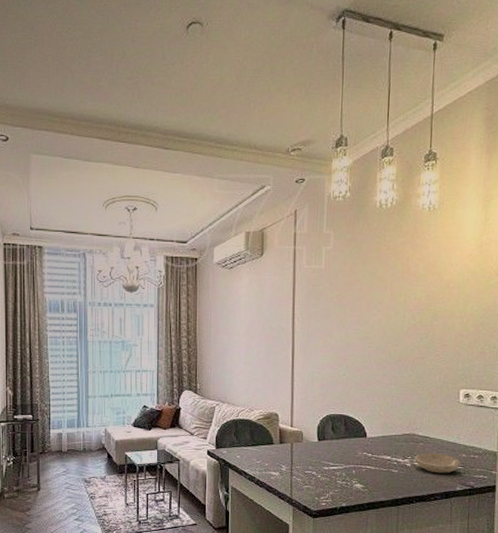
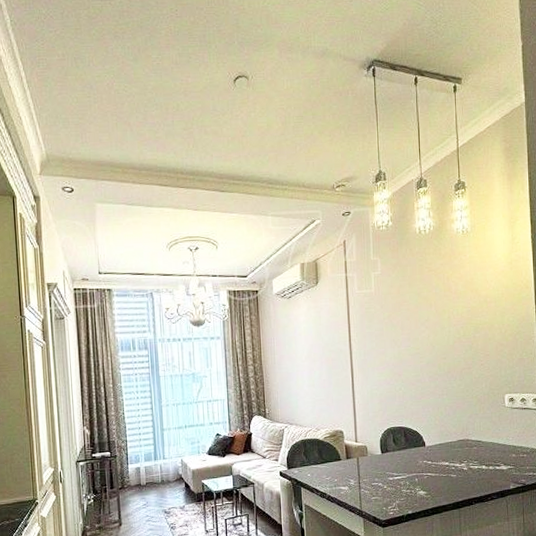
bowl: present [414,453,461,474] -> none [470,455,512,475]

